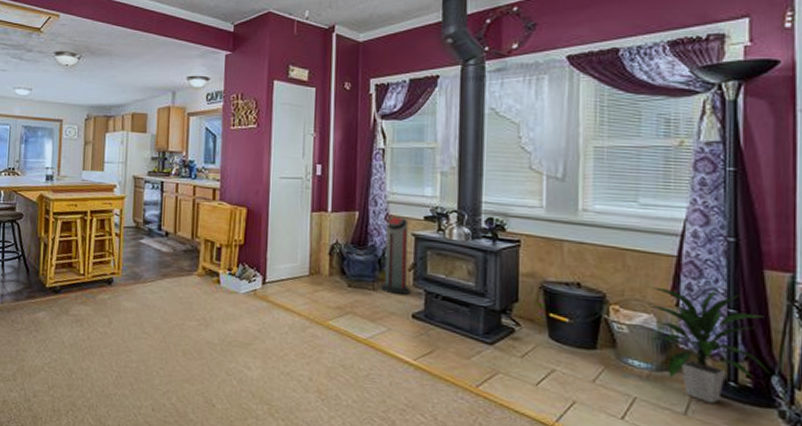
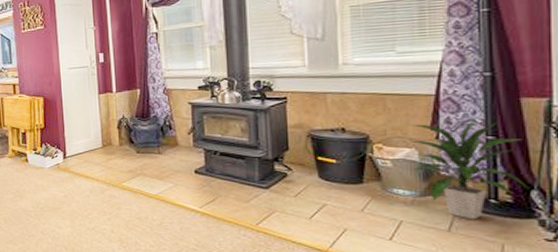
air purifier: present [381,216,411,296] -> none [165,89,192,156]

